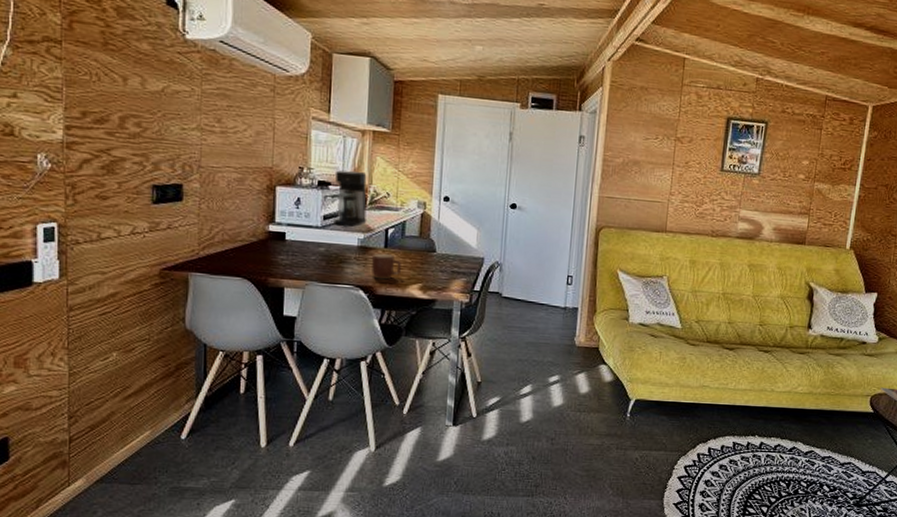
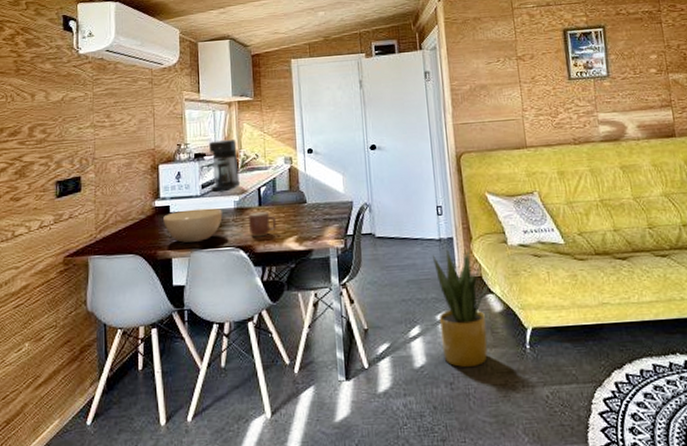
bowl: none [277,239,344,275] -> present [163,208,223,243]
planter: none [549,319,605,428] -> present [433,249,490,368]

